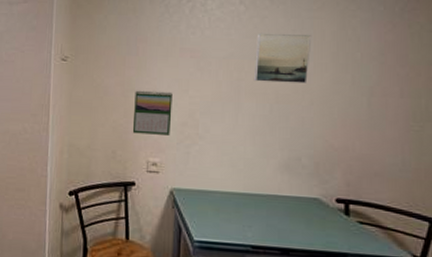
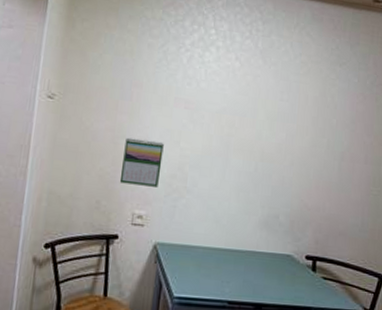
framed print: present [253,33,312,84] -> none [242,90,297,144]

